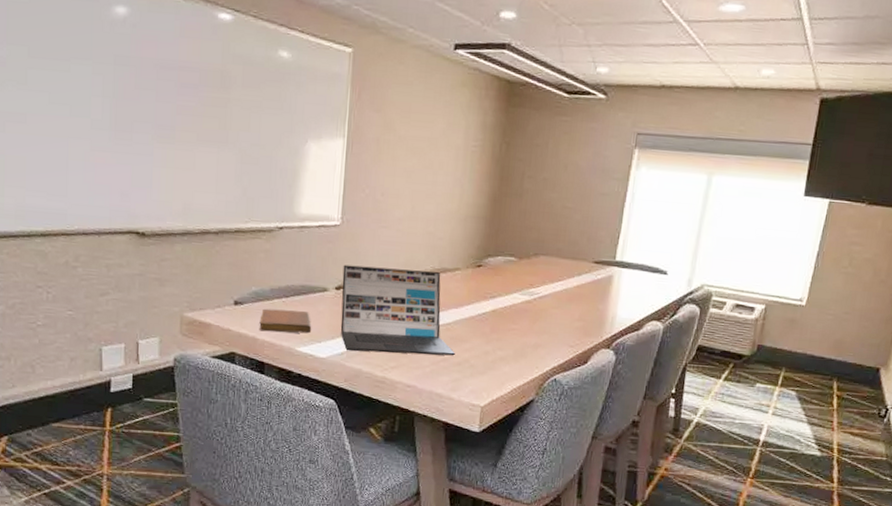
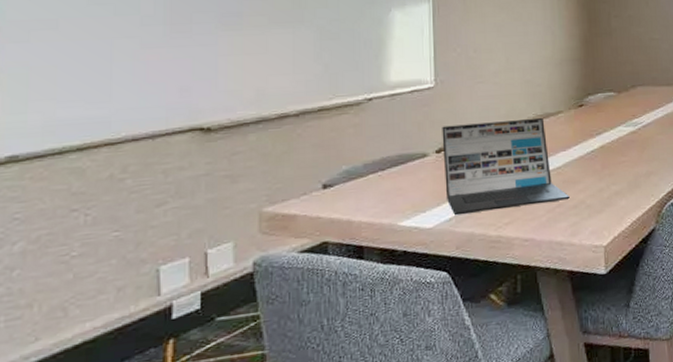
notebook: present [259,308,312,334] -> none [354,182,414,212]

